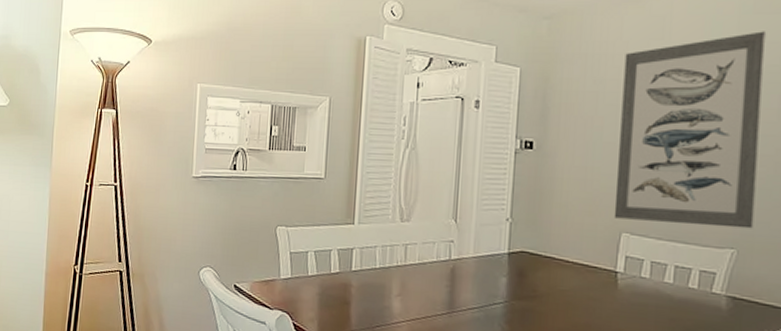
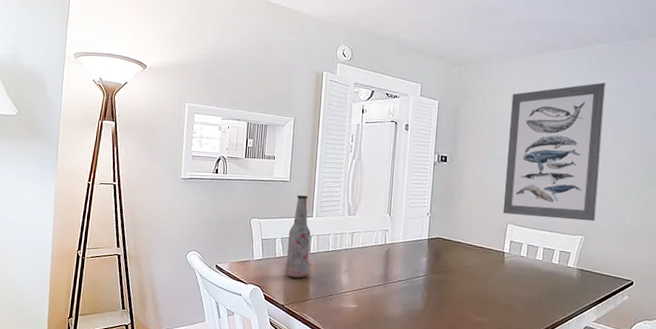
bottle: none [320,196,352,304] -> present [285,195,310,279]

